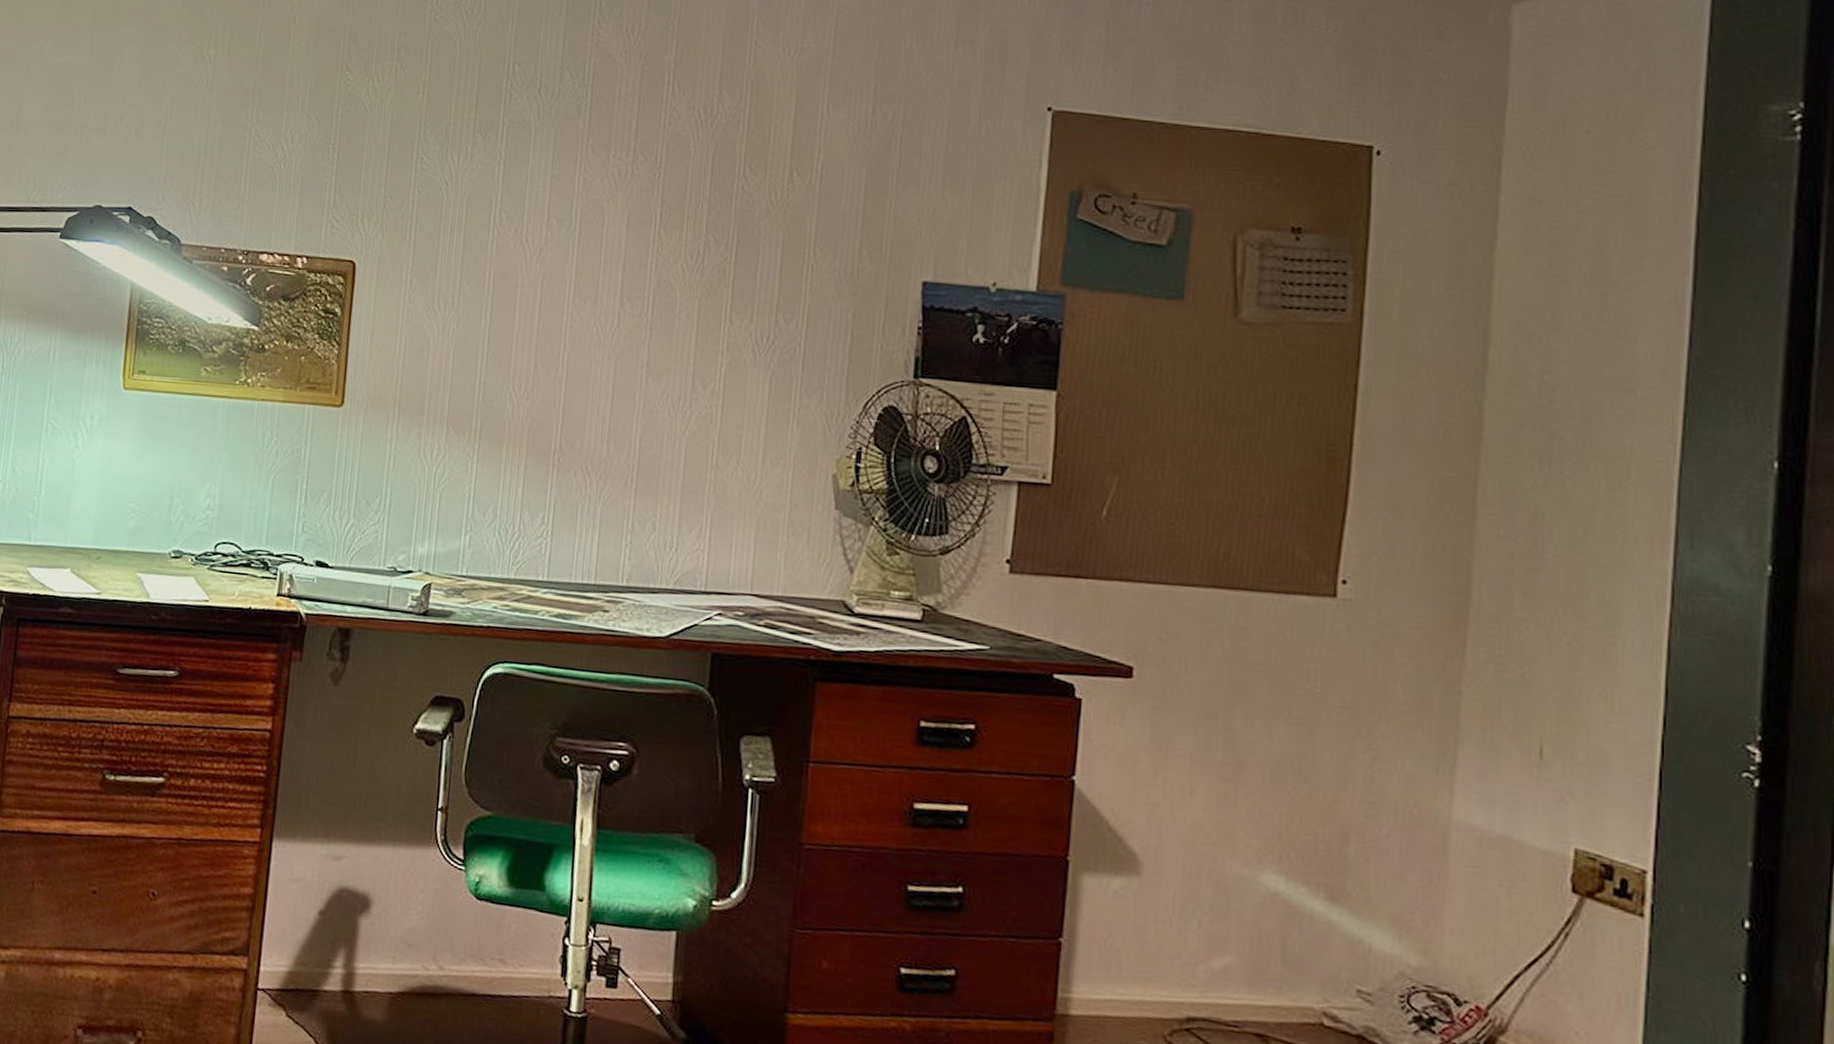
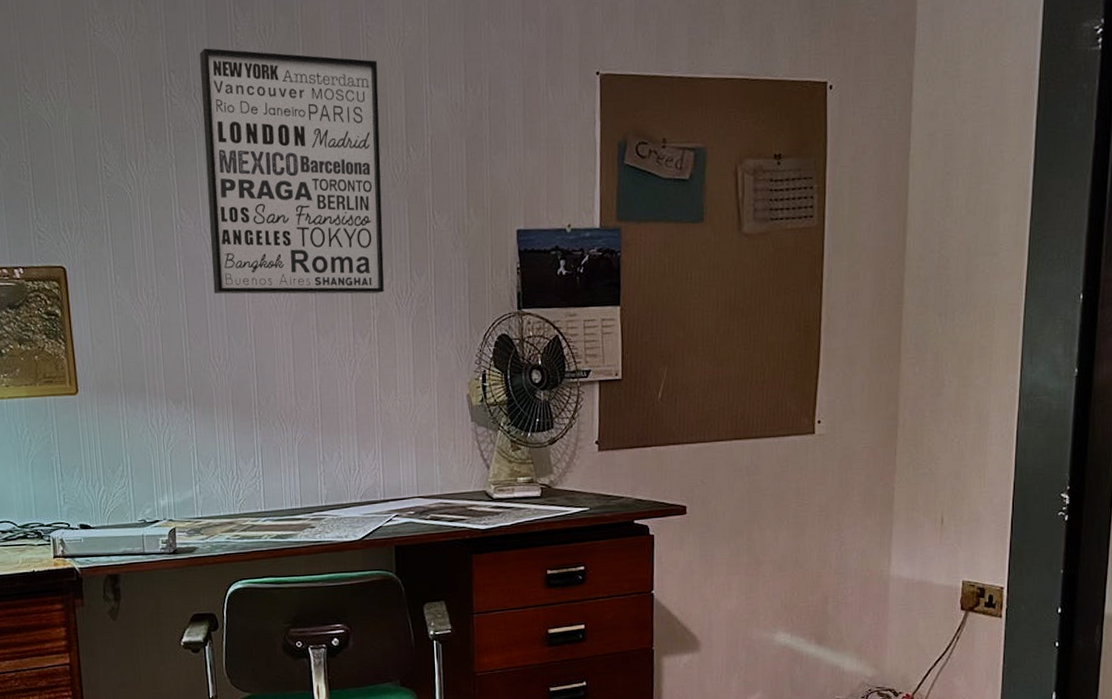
wall art: none [526,42,764,337] -> present [200,48,385,294]

